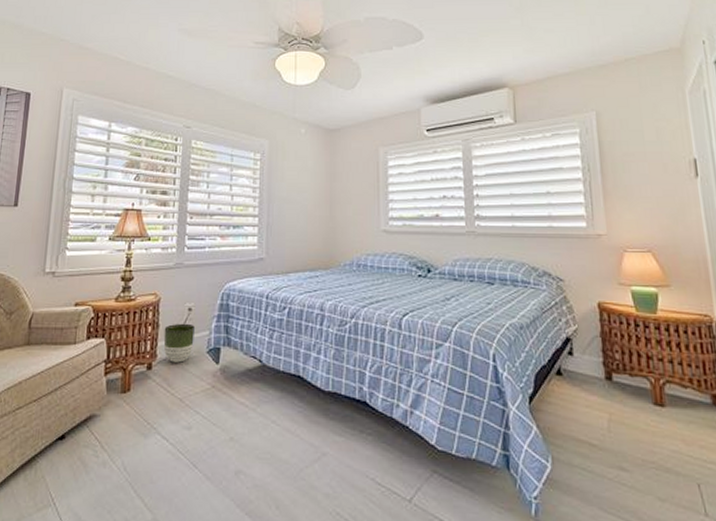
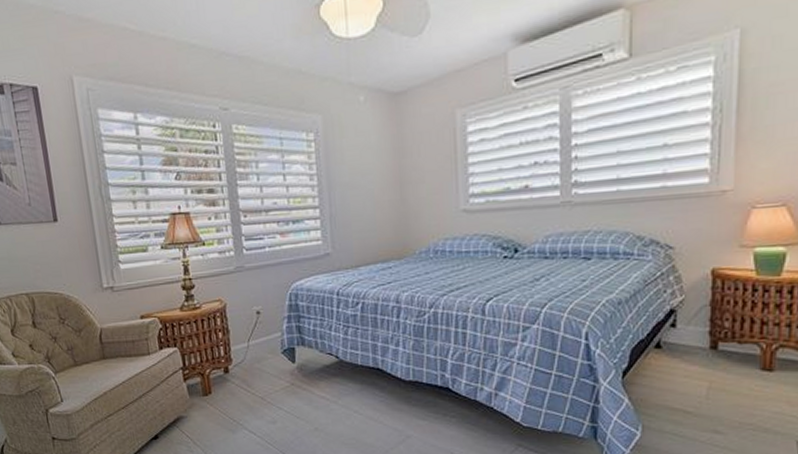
planter: present [163,323,196,363] -> none [235,326,268,365]

